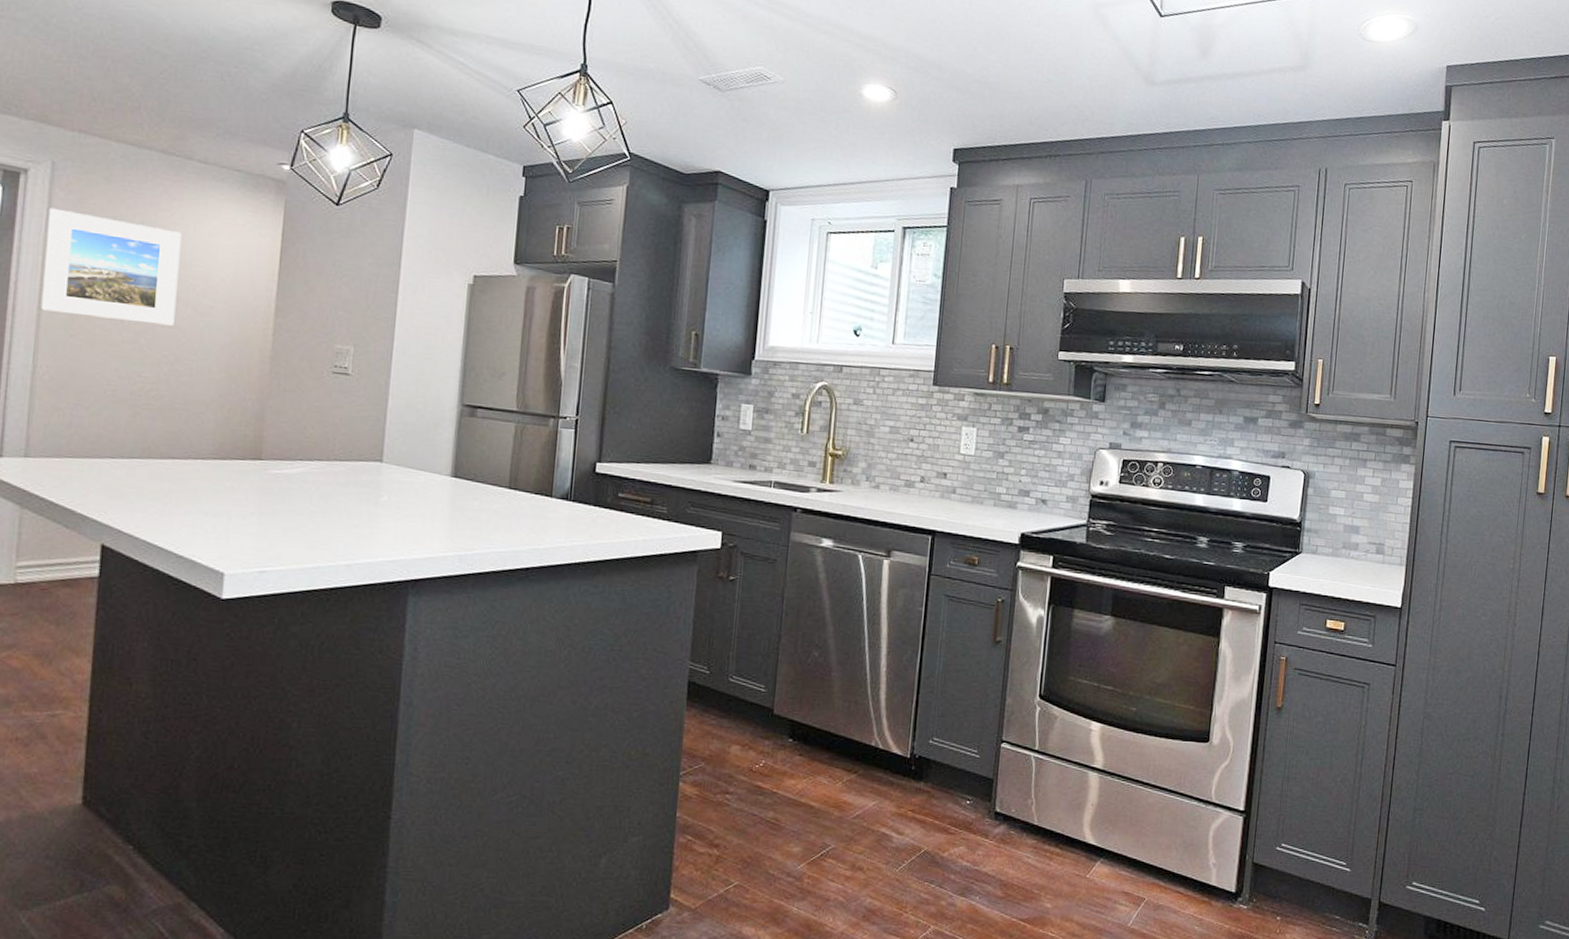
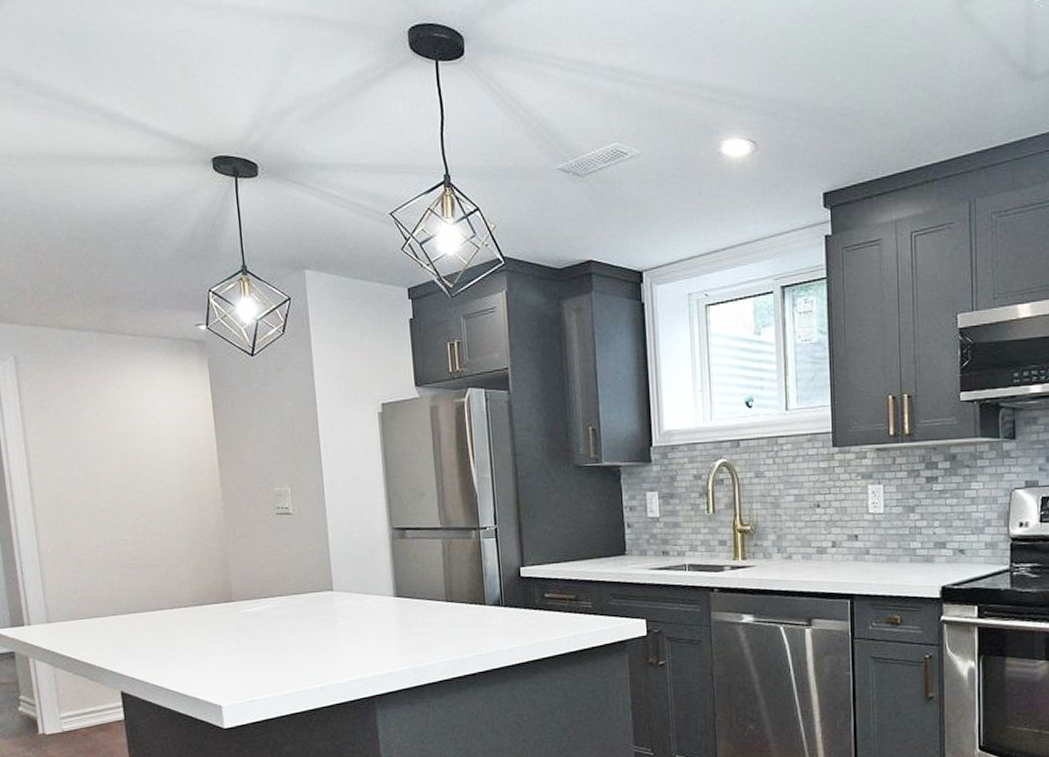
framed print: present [40,208,182,326] -> none [20,398,139,492]

